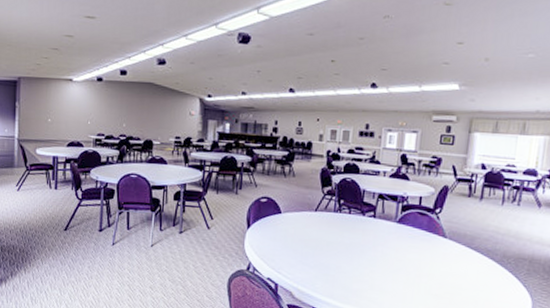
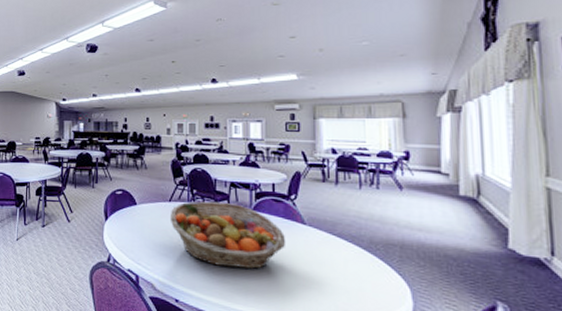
fruit basket: none [314,212,426,279] -> present [169,201,286,269]

